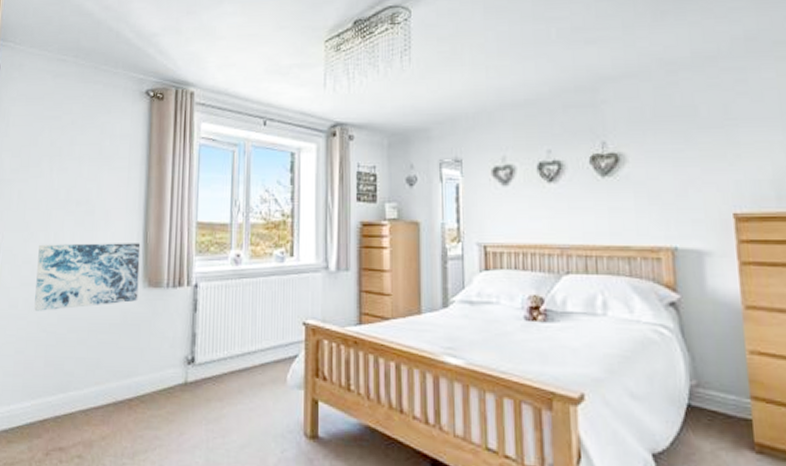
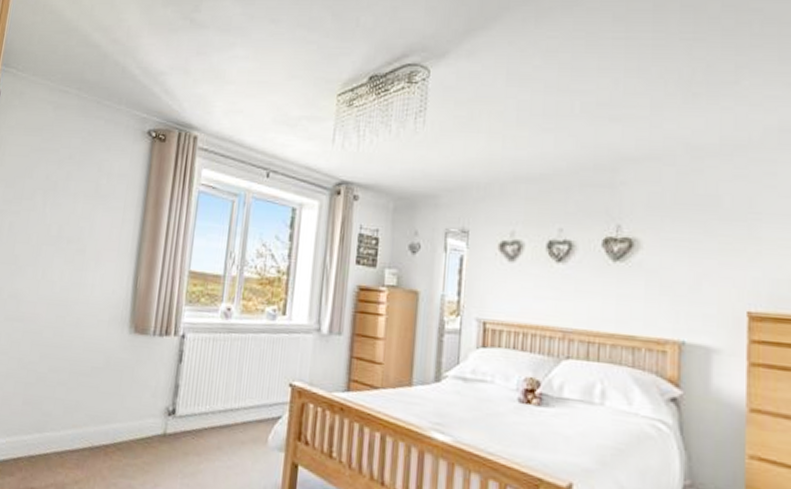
wall art: present [34,243,141,311] -> none [16,279,130,348]

